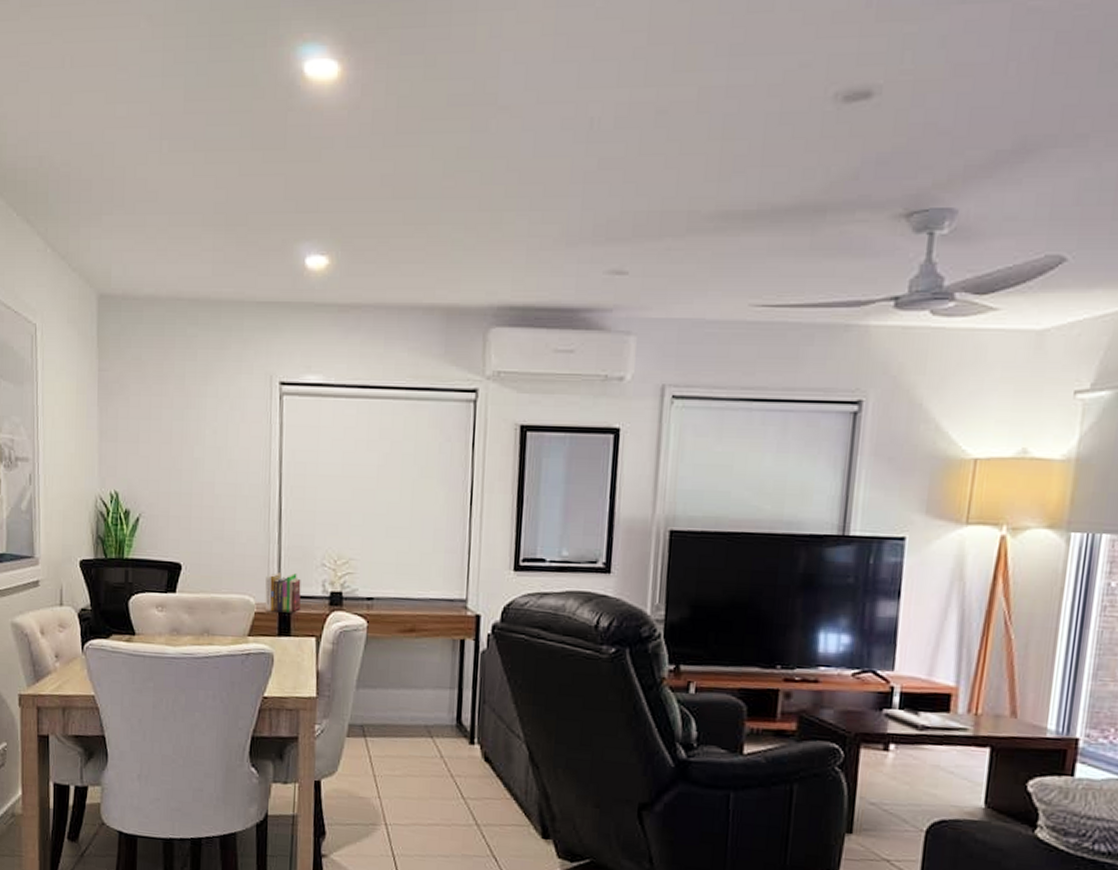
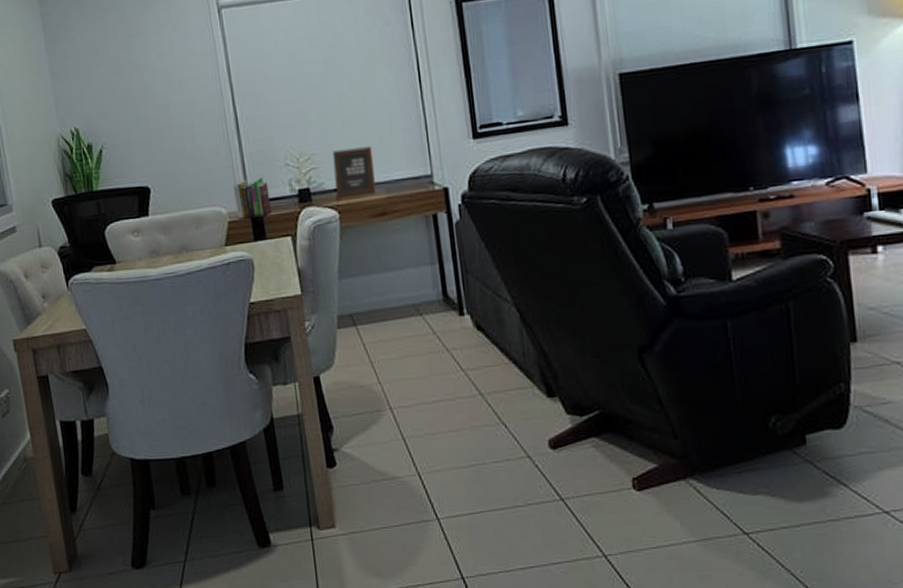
picture frame: none [368,559,412,610] -> present [332,146,376,199]

